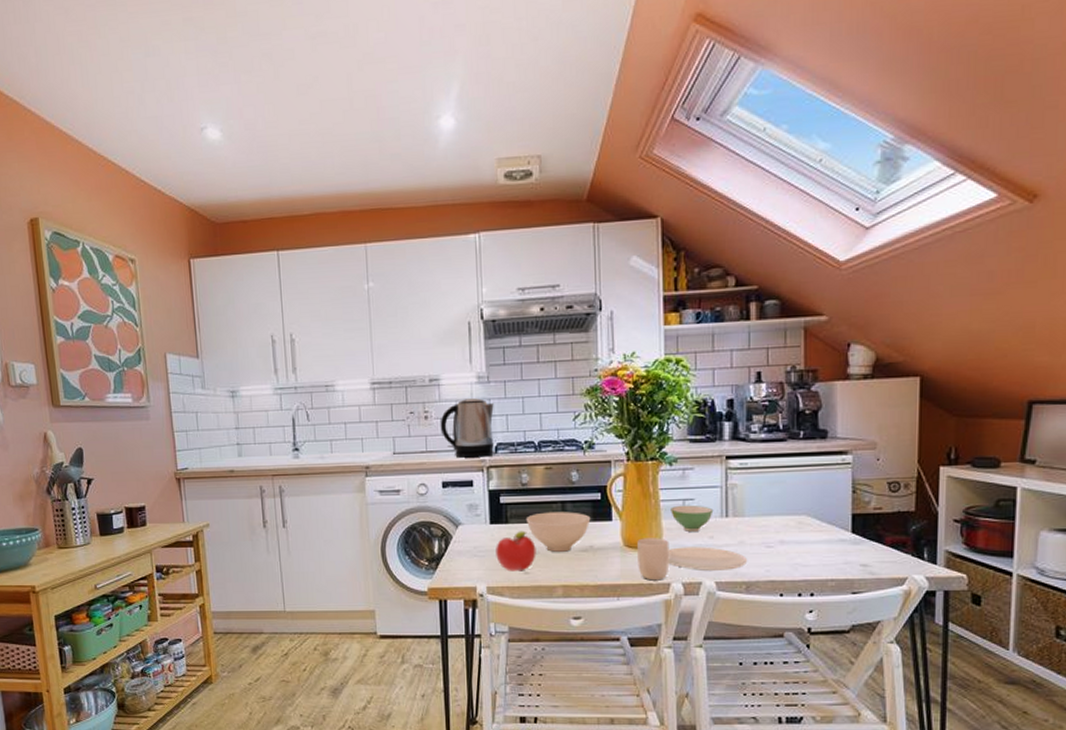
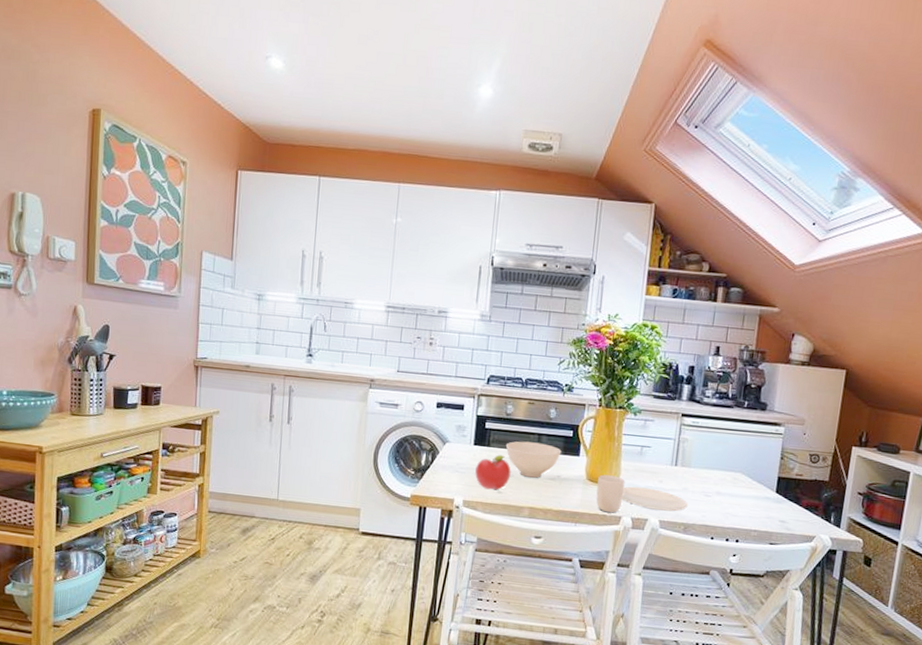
kettle: present [440,398,494,458] -> none [442,332,492,386]
bowl: present [671,505,714,532] -> none [630,450,666,475]

